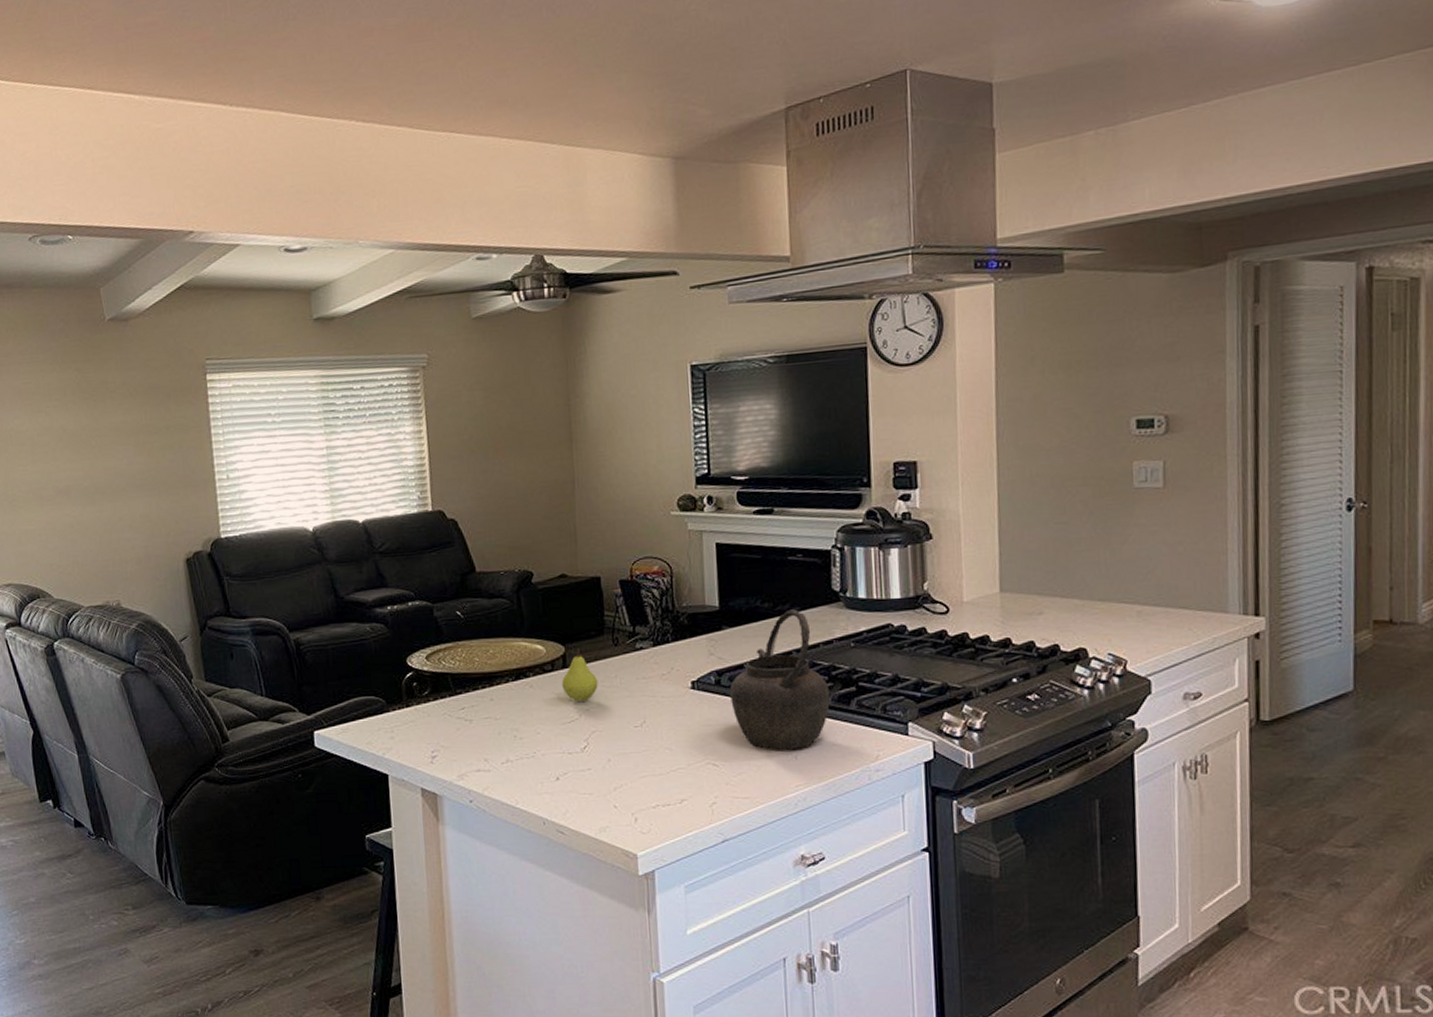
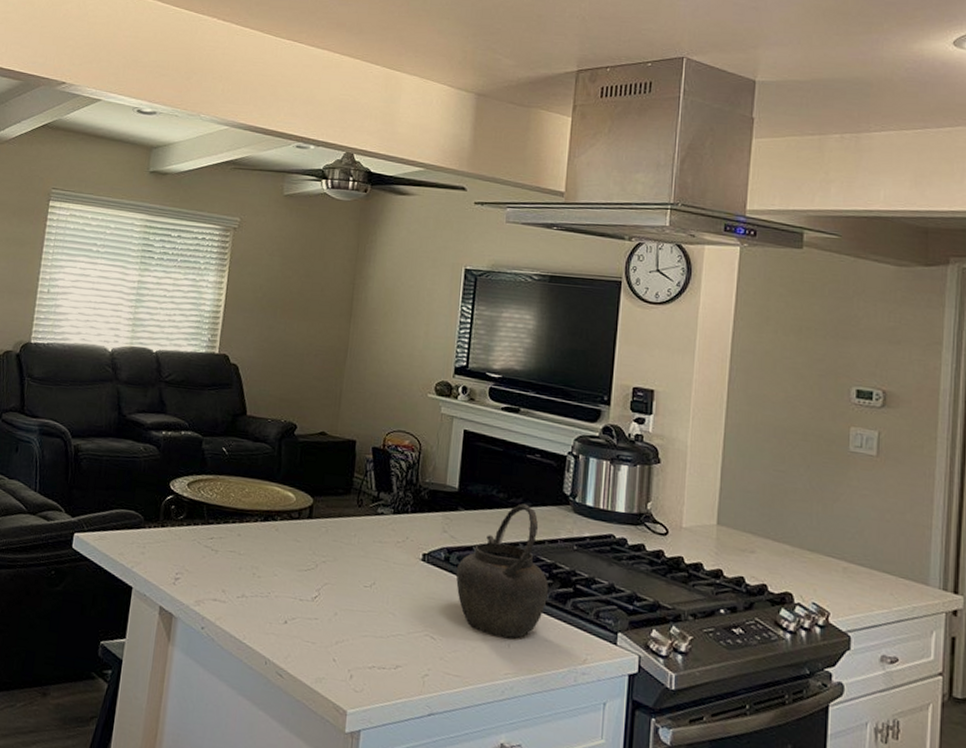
fruit: present [561,649,598,701] -> none [304,503,338,553]

